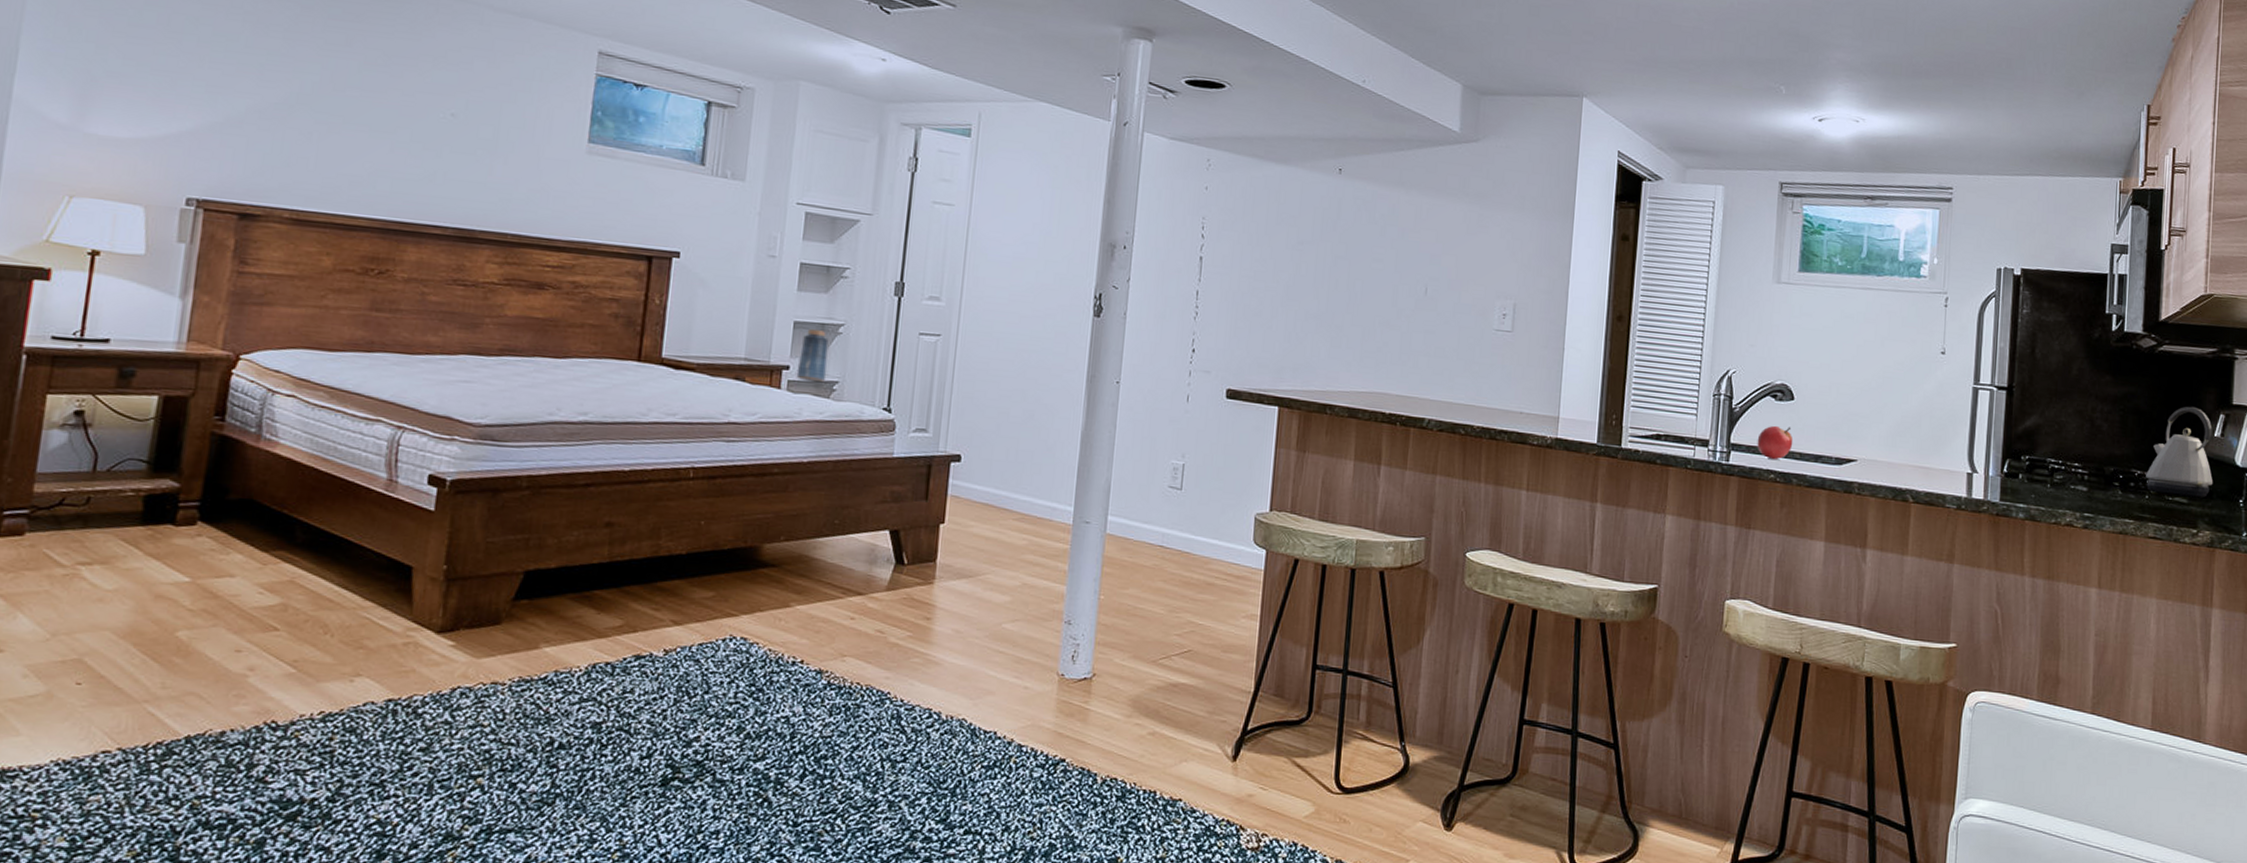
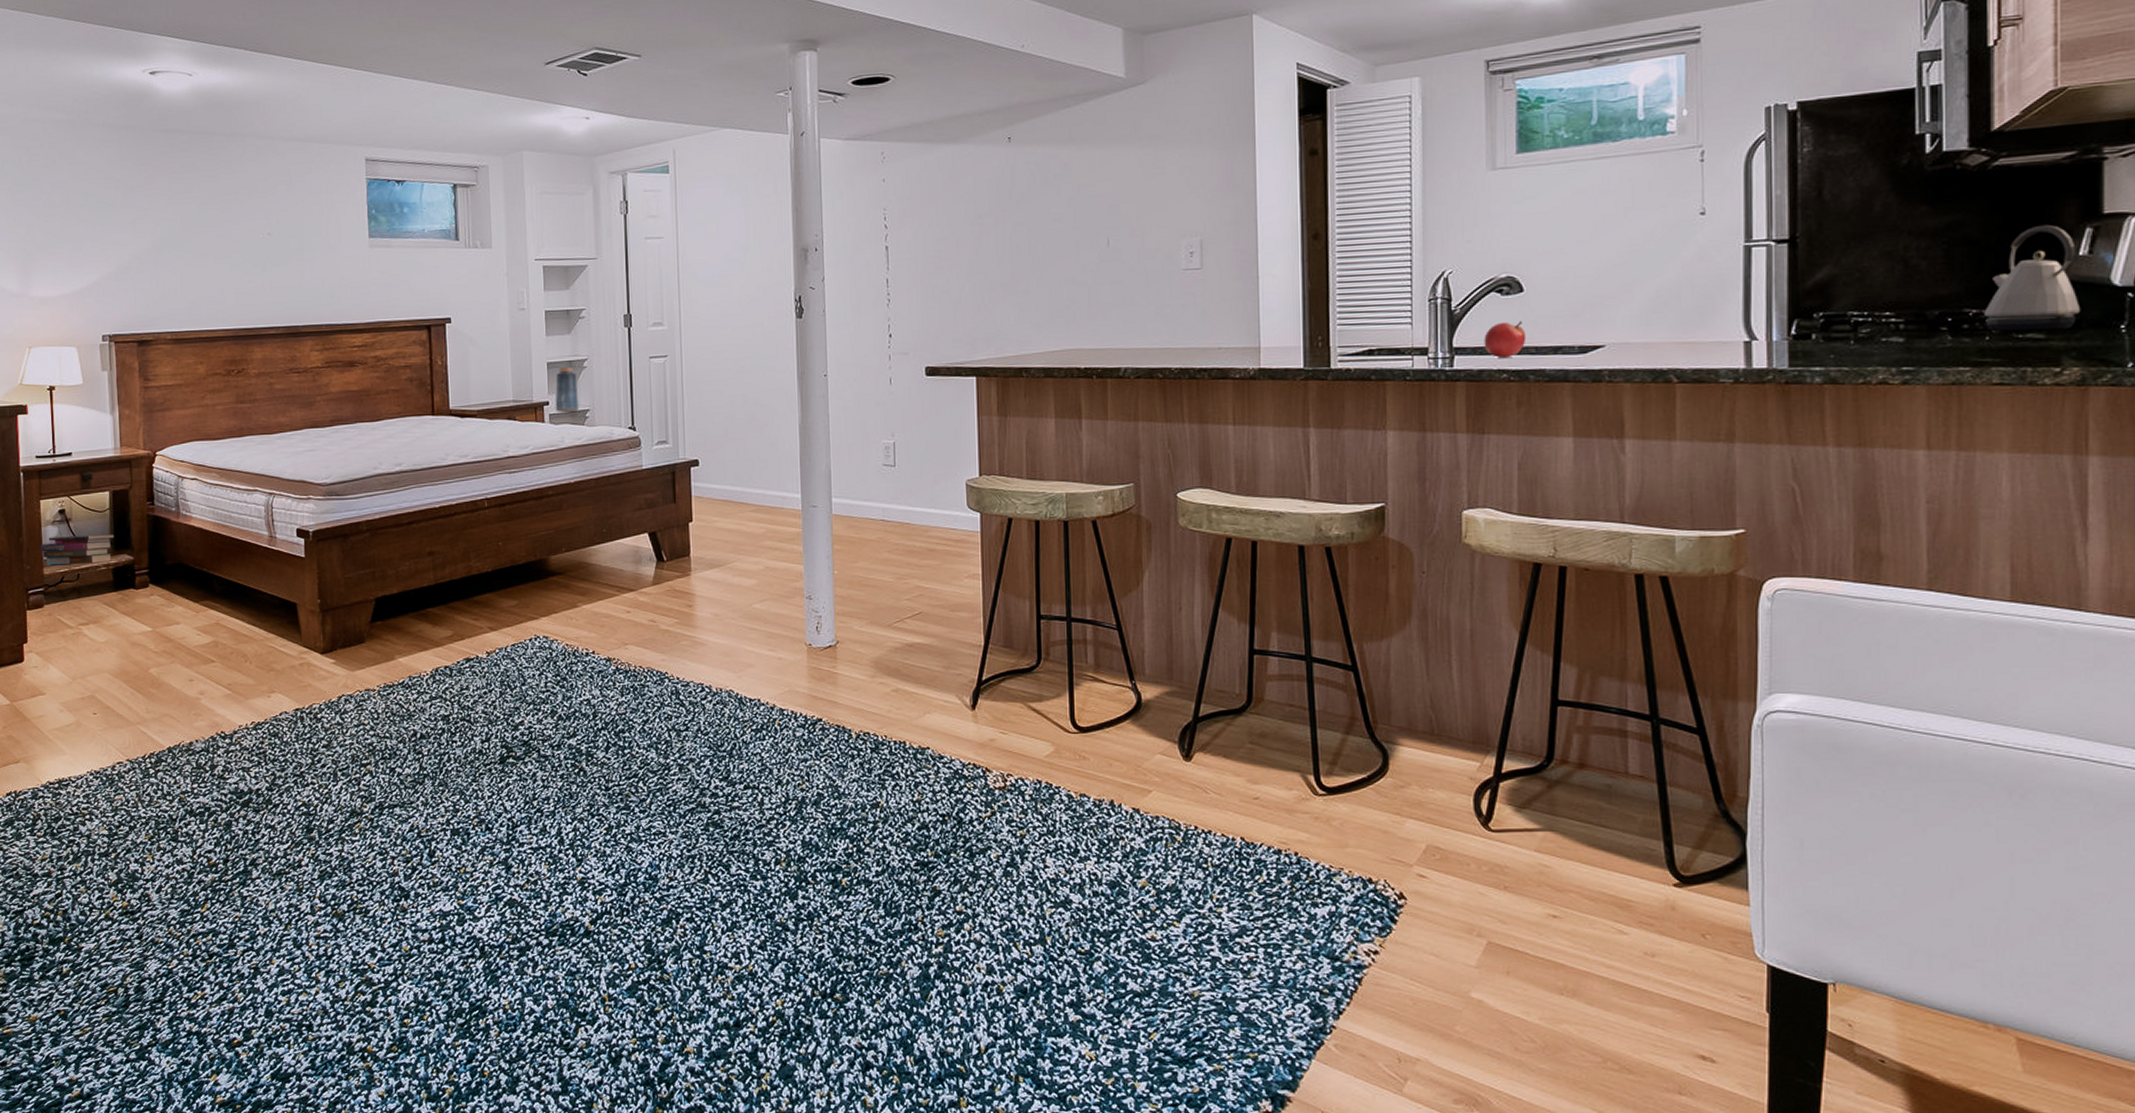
books: none [34,444,155,487] -> present [40,535,114,566]

